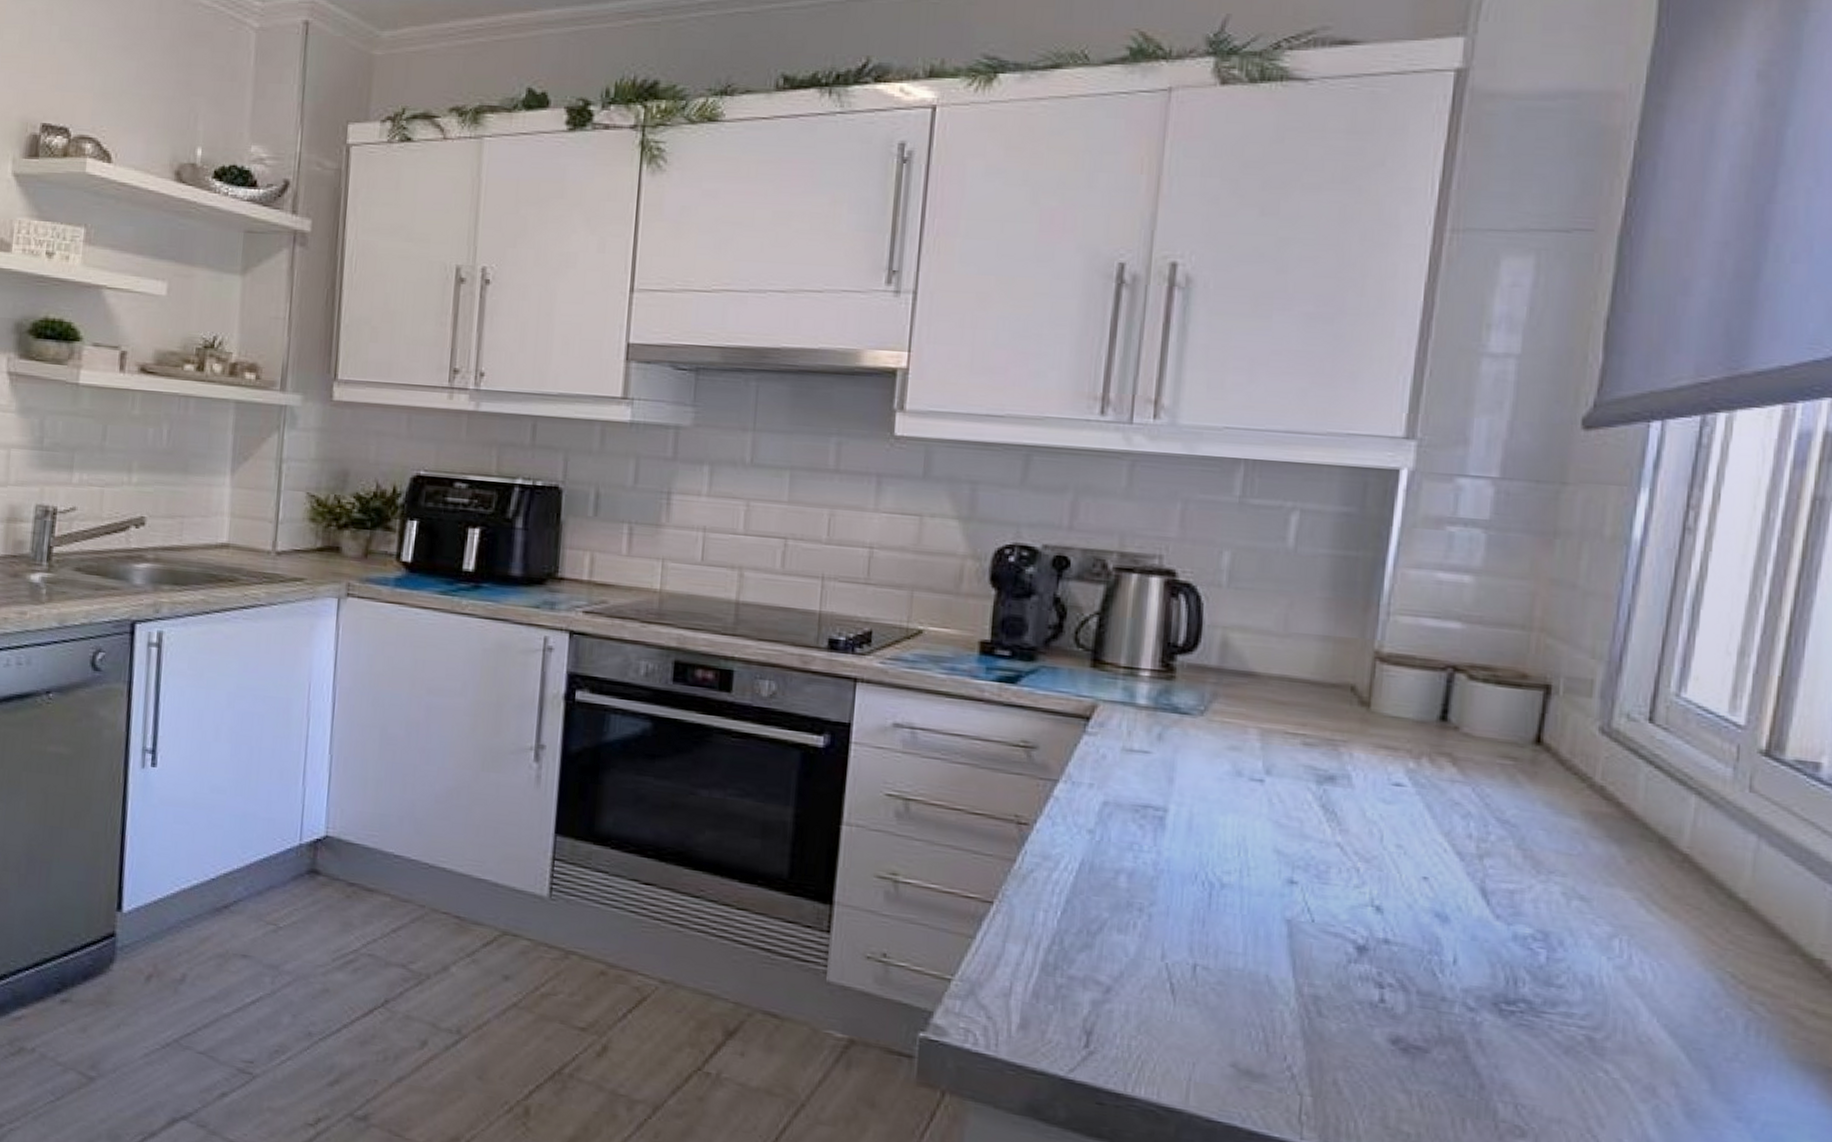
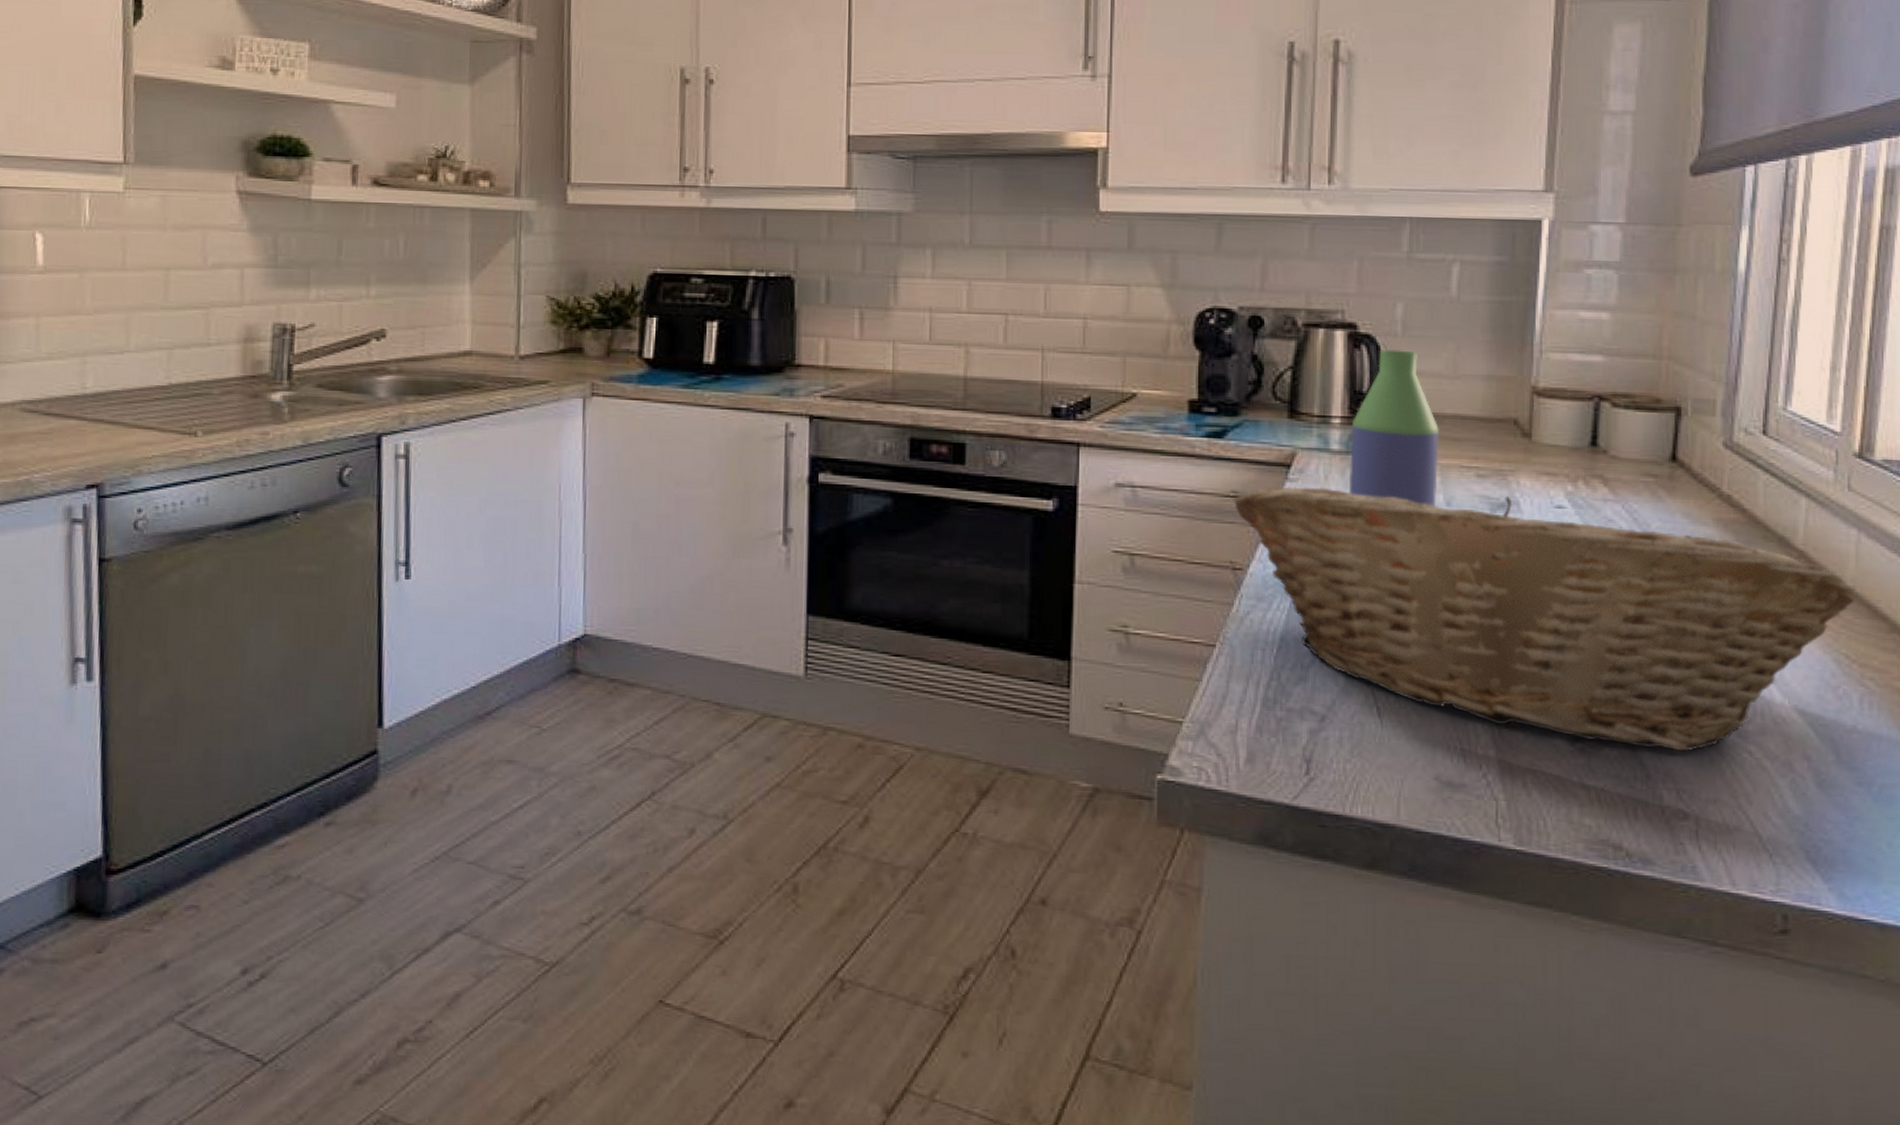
fruit basket: none [1024,738,1748,1064] -> present [1234,486,1854,752]
bottle: none [1154,600,1263,773] -> present [1348,349,1439,506]

